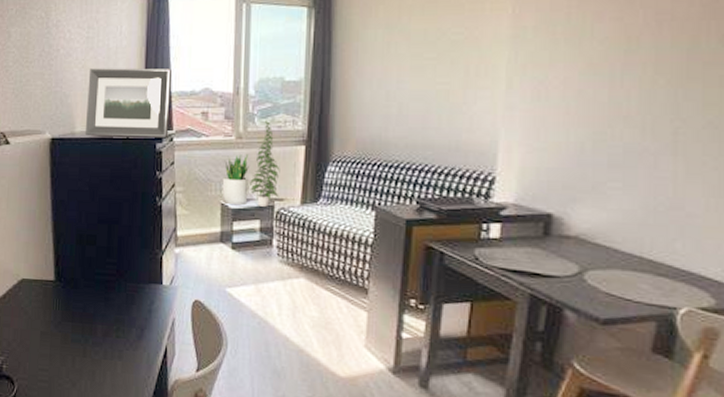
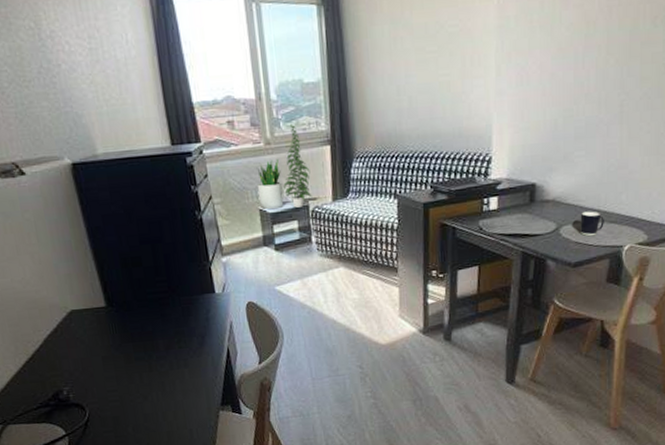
picture frame: present [84,68,171,139] -> none [99,78,197,158]
mug: none [613,256,649,289] -> present [580,211,604,236]

